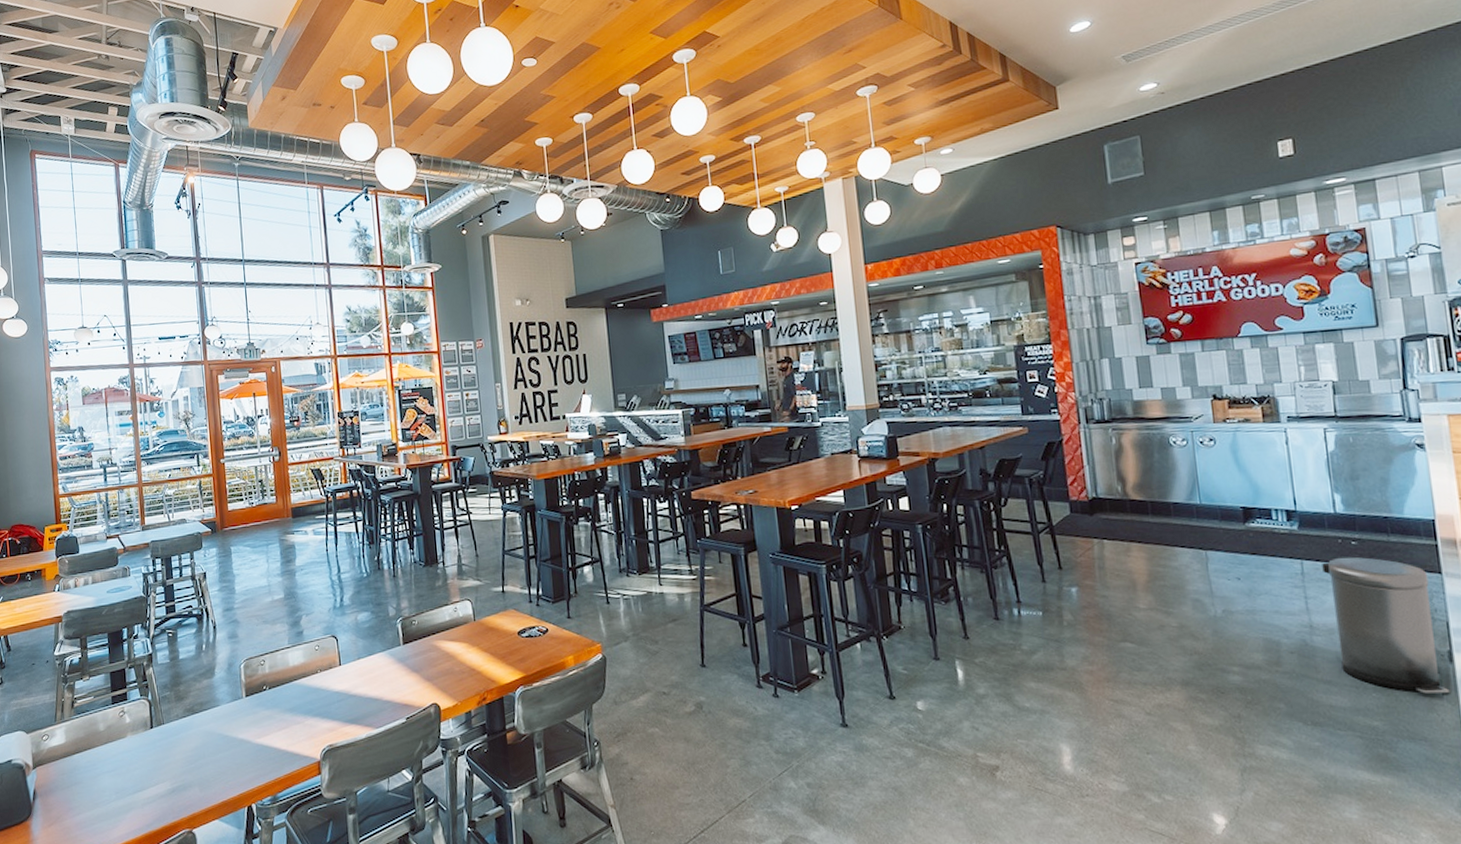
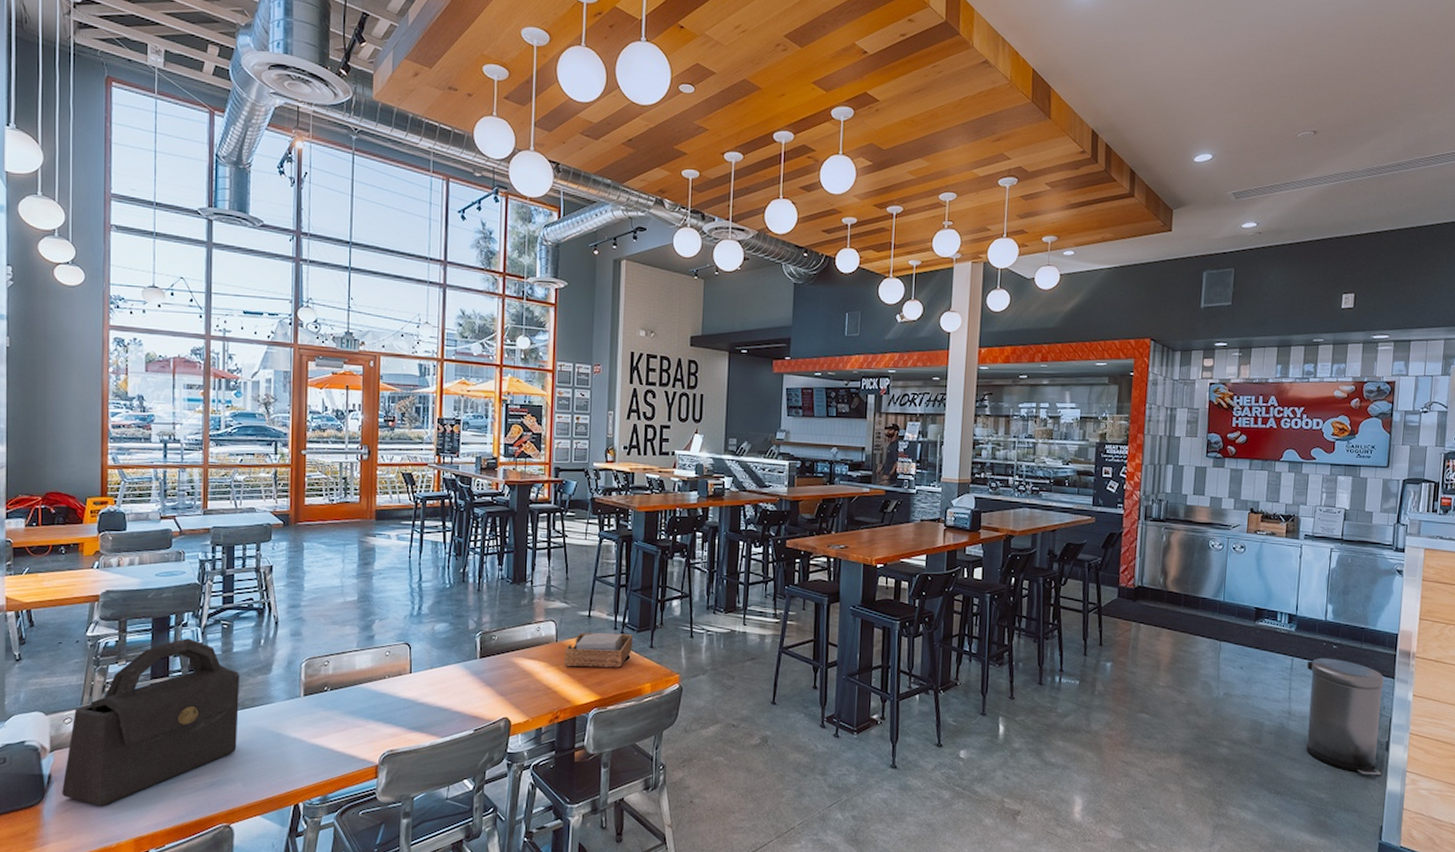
handbag: none [45,650,191,819] -> present [62,638,240,807]
napkin holder: none [483,605,550,646] -> present [564,632,633,668]

